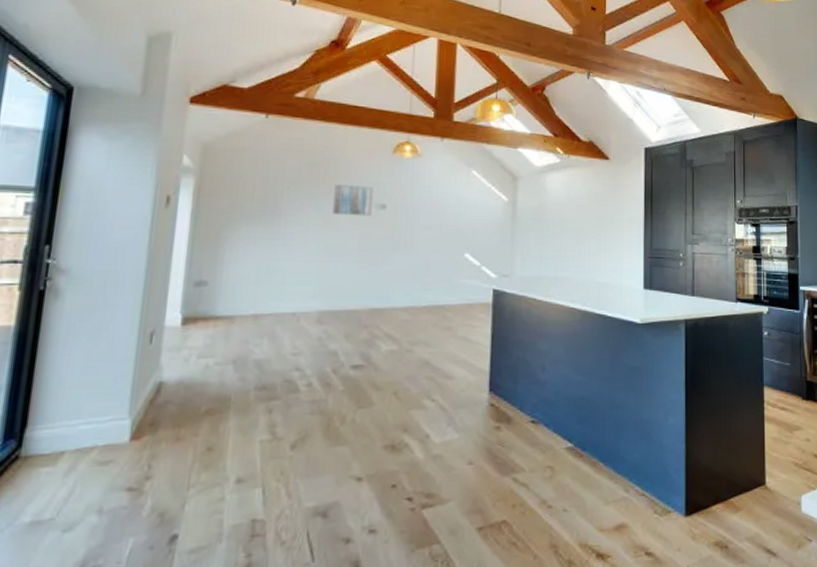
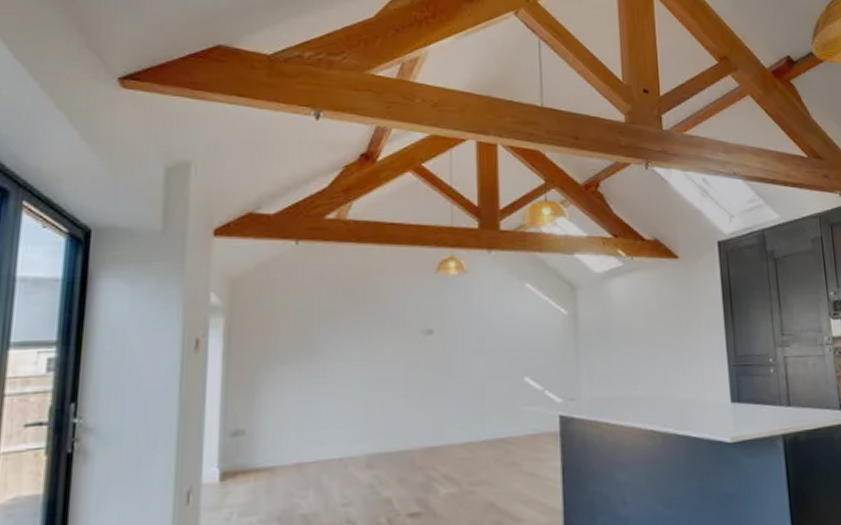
wall art: present [332,185,374,217] -> none [375,310,419,346]

